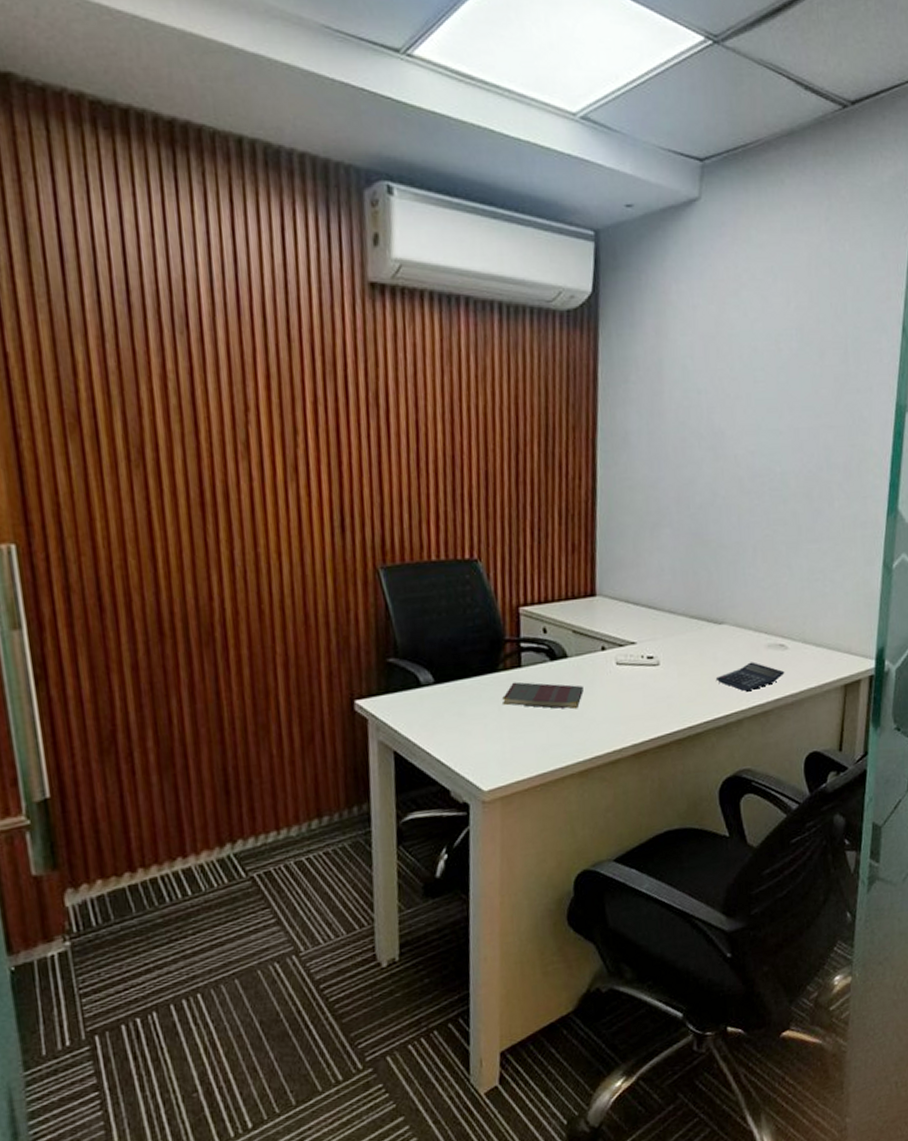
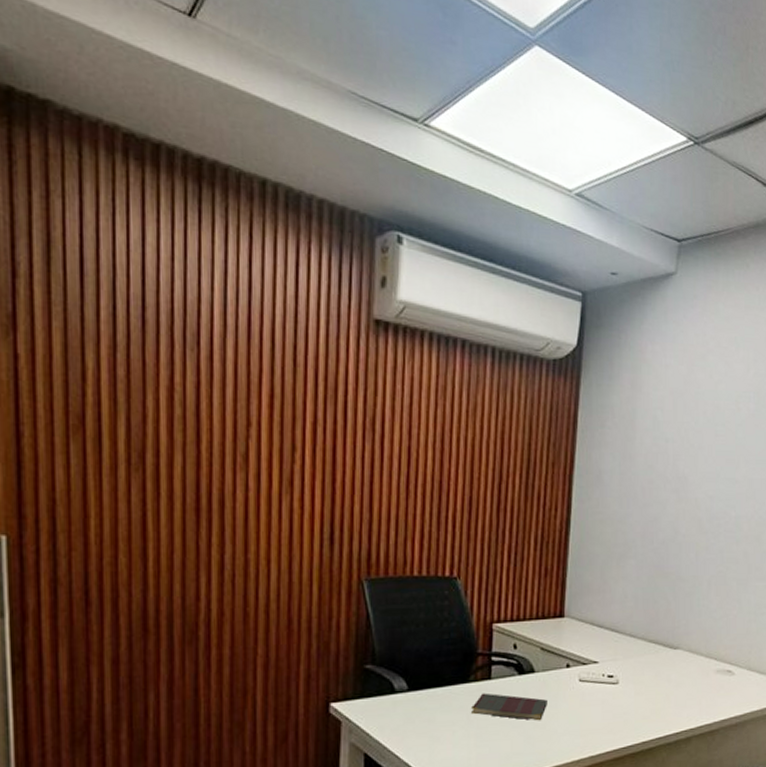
calculator: present [715,661,785,692] -> none [668,685,731,712]

